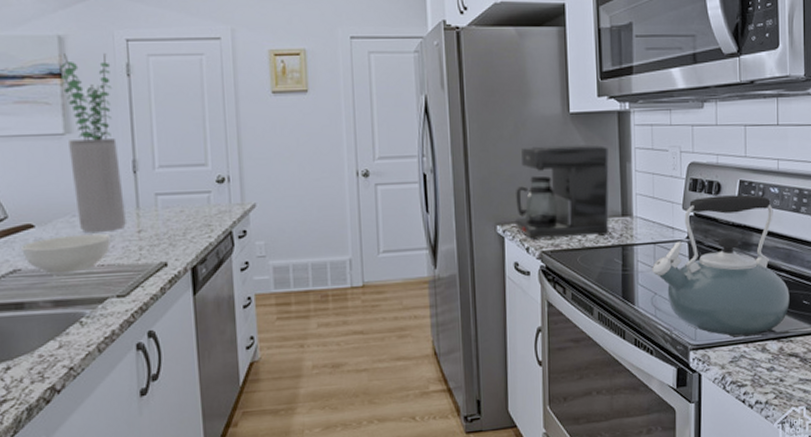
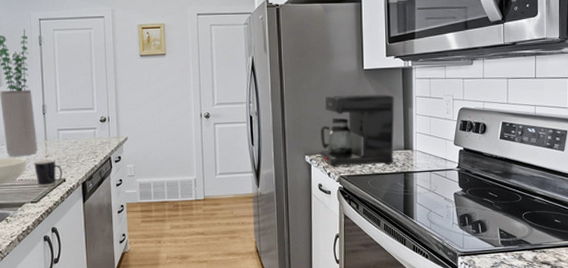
mug: none [120,235,163,274] -> present [34,159,63,187]
kettle: present [652,194,790,336] -> none [428,134,543,246]

